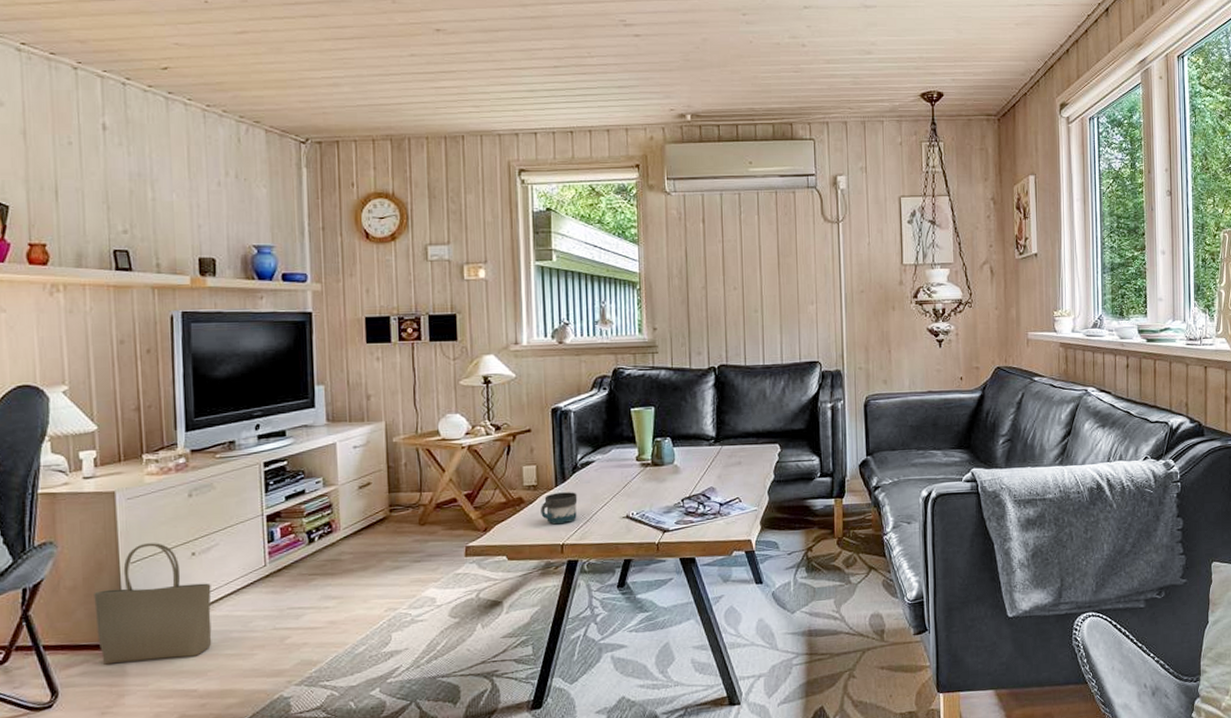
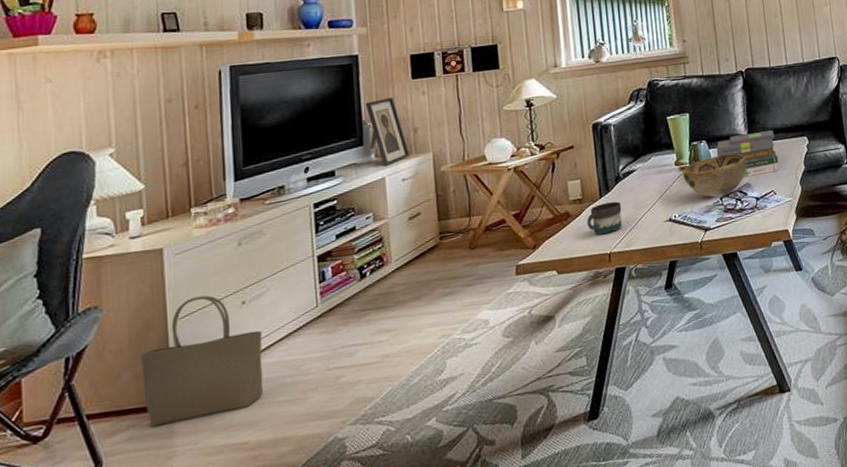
picture frame: none [318,359,362,431] -> present [365,96,410,166]
decorative bowl: none [644,454,713,498] -> present [683,154,747,197]
books: none [681,434,747,480] -> present [716,130,779,177]

